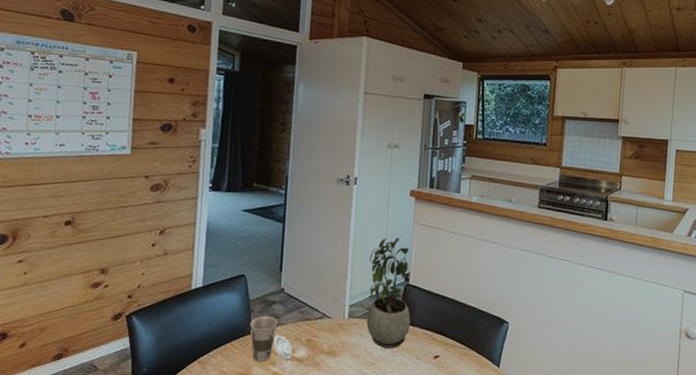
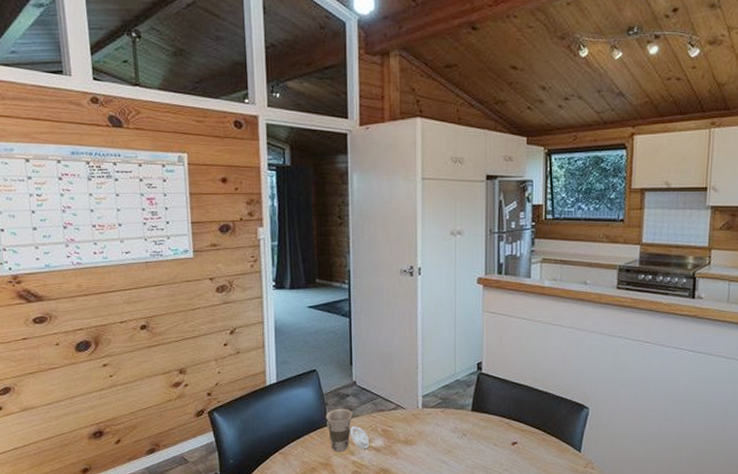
potted plant: present [367,238,411,348] -> none [440,327,486,436]

